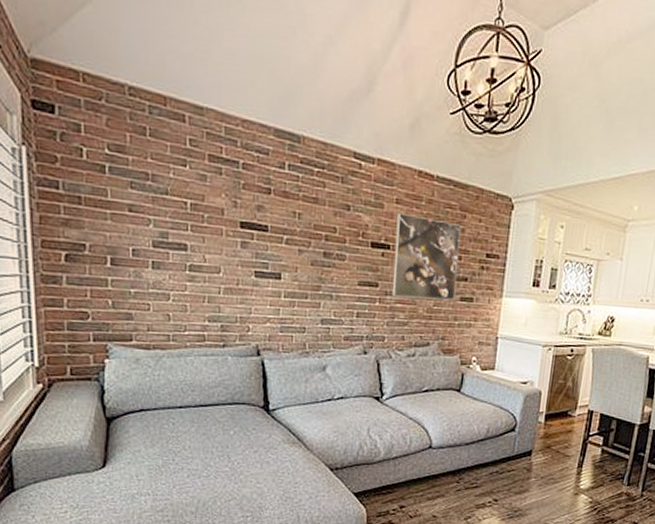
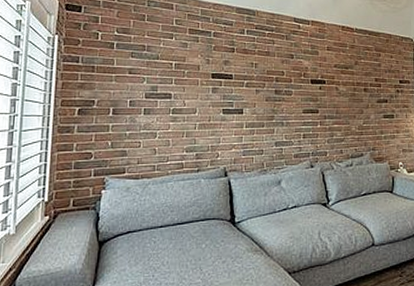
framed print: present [391,212,461,301] -> none [329,56,380,119]

